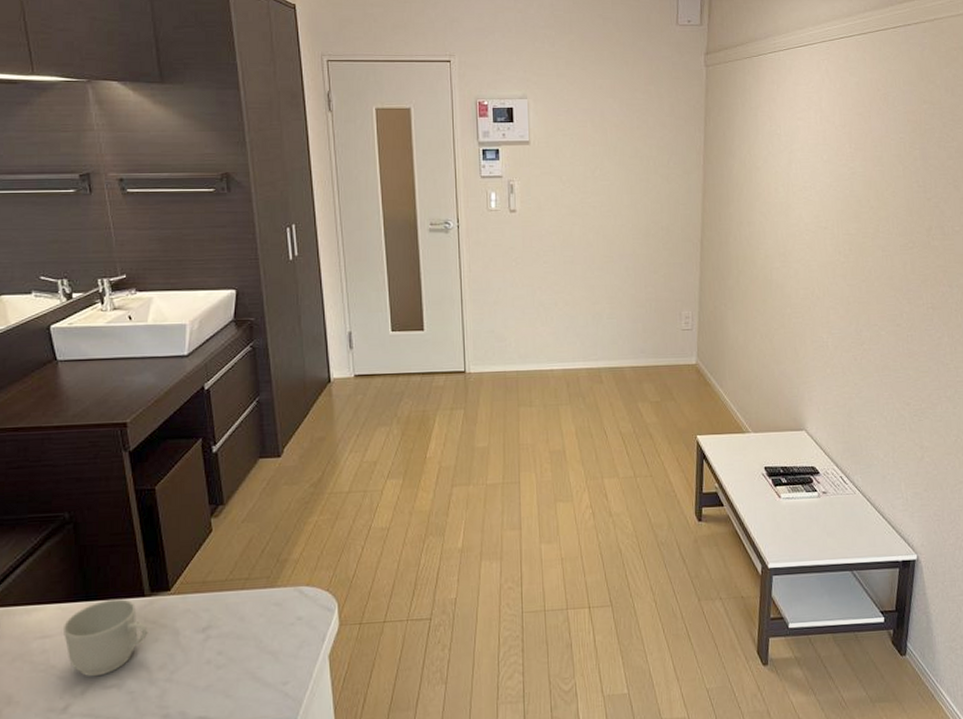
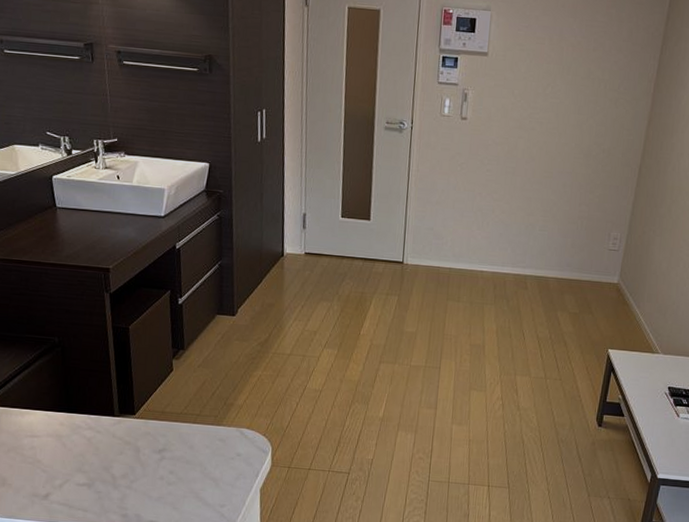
mug: present [62,599,148,677] -> none [48,414,116,475]

